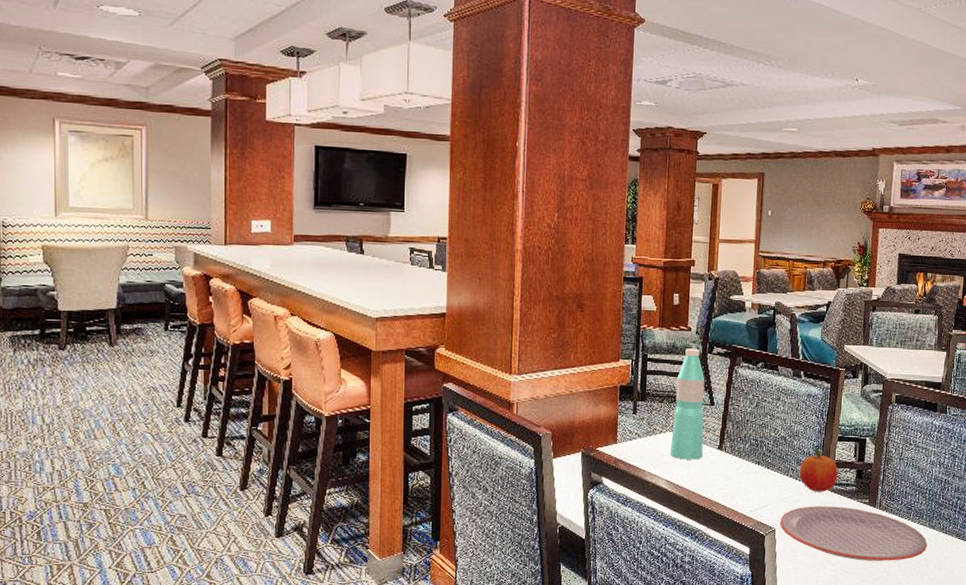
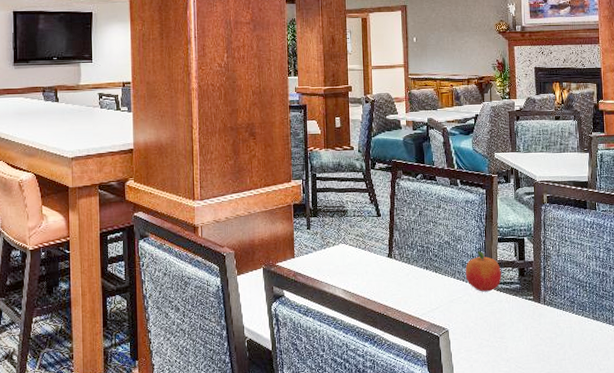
water bottle: present [670,348,705,460] -> none [344,165,374,269]
plate: present [780,506,927,561] -> none [452,304,594,356]

